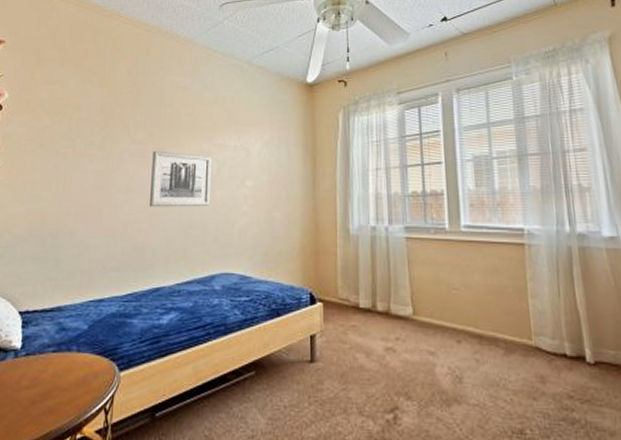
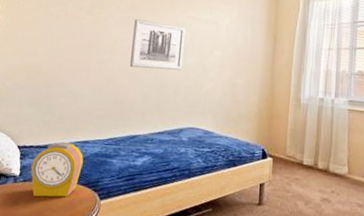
alarm clock: none [35,302,98,373] -> present [31,141,83,197]

